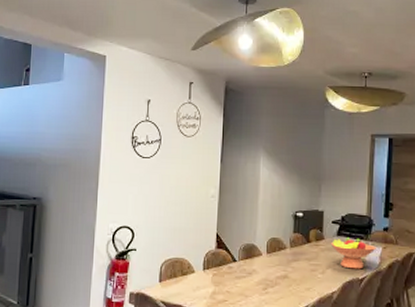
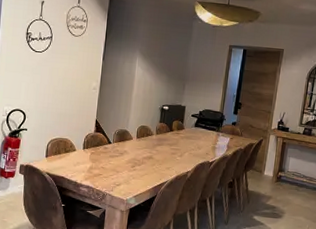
fruit bowl: present [330,238,376,269] -> none [188,129,225,155]

